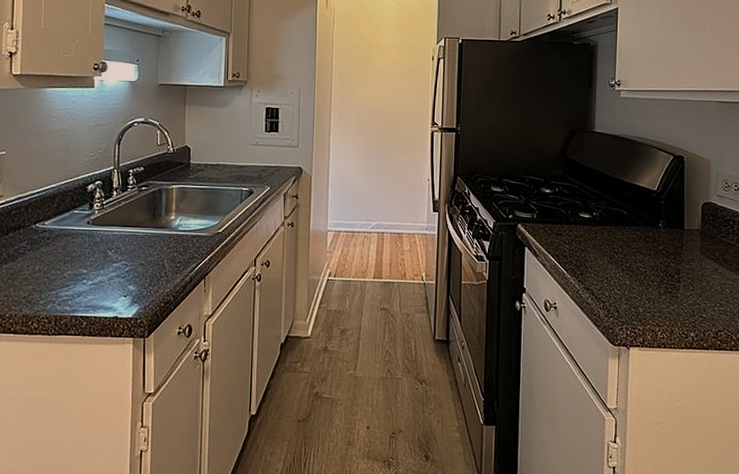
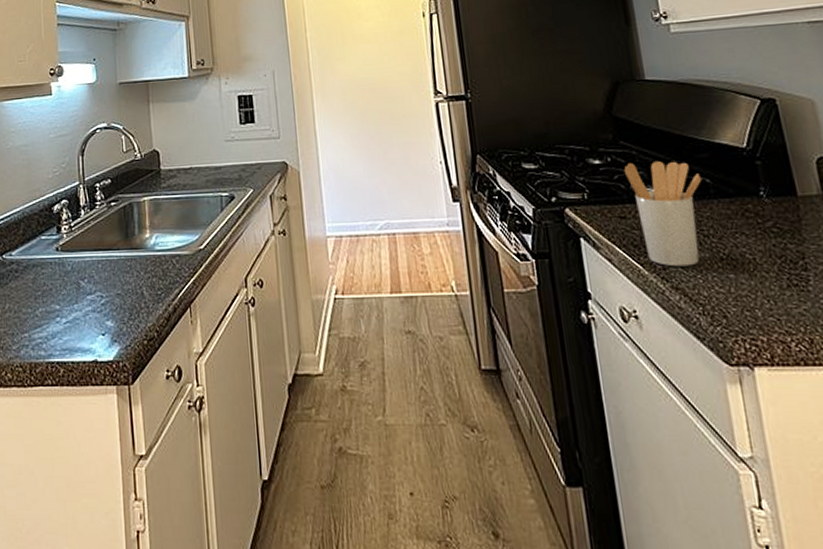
utensil holder: none [567,194,621,274] -> present [624,161,702,267]

